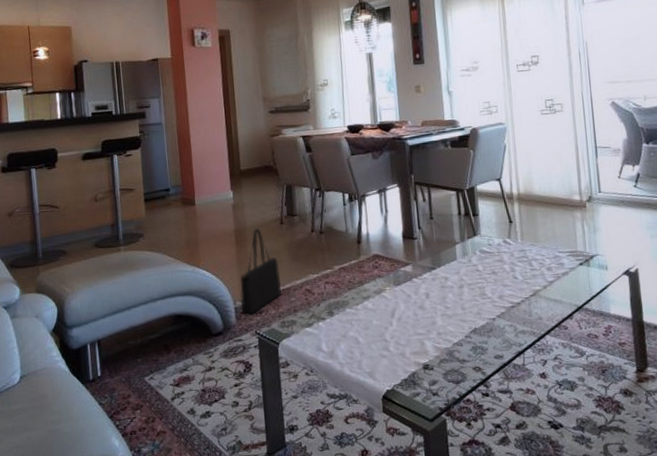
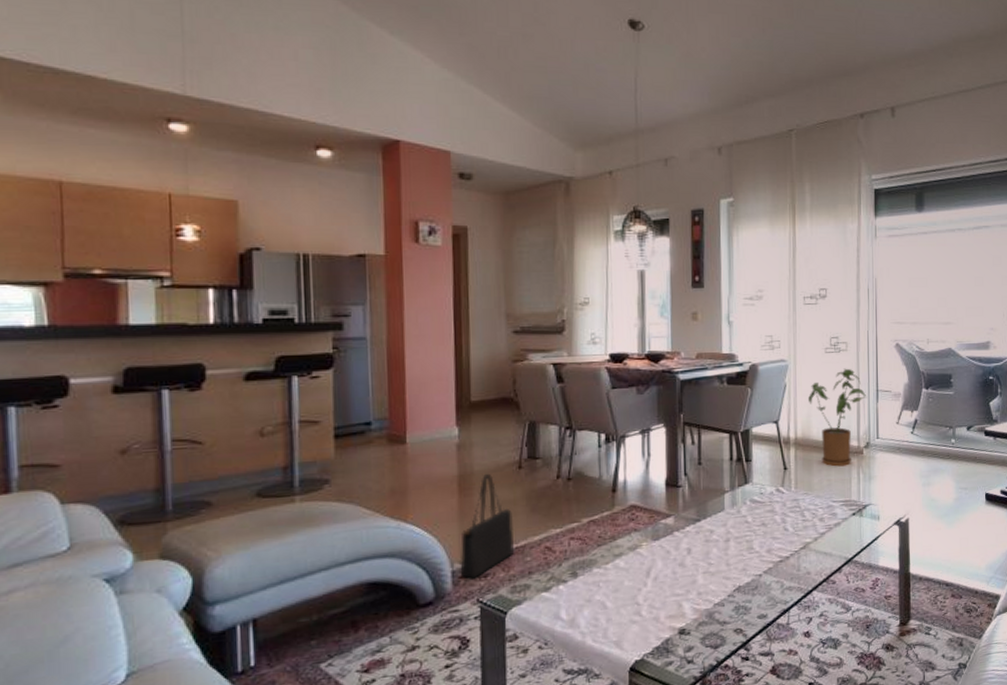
house plant: none [528,127,586,220] -> present [808,368,867,467]

